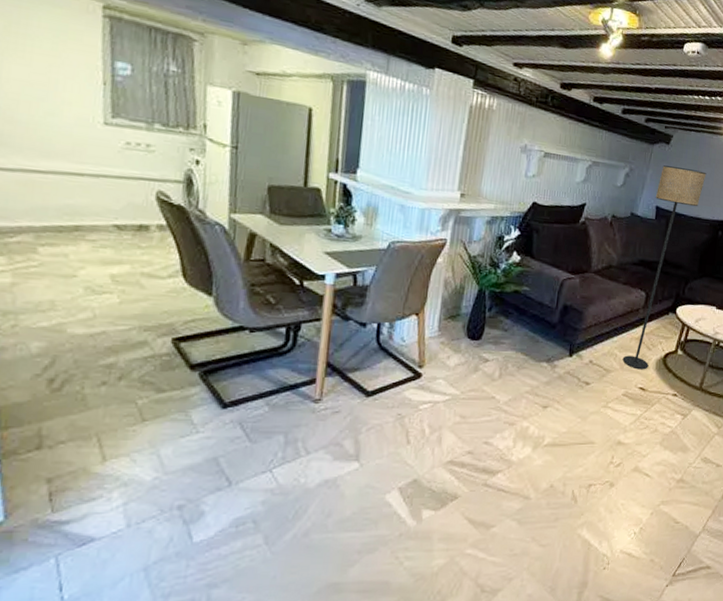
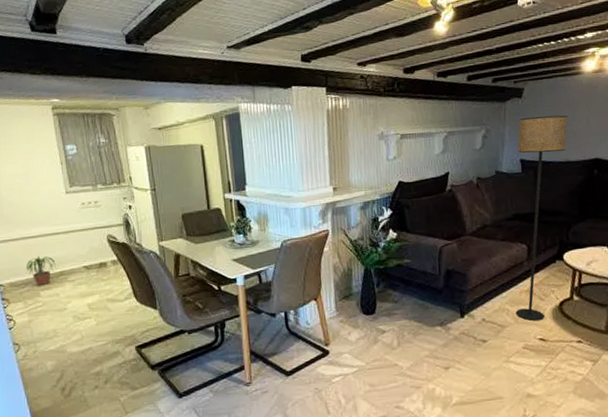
potted plant: none [19,199,71,239] -> present [26,256,57,285]

